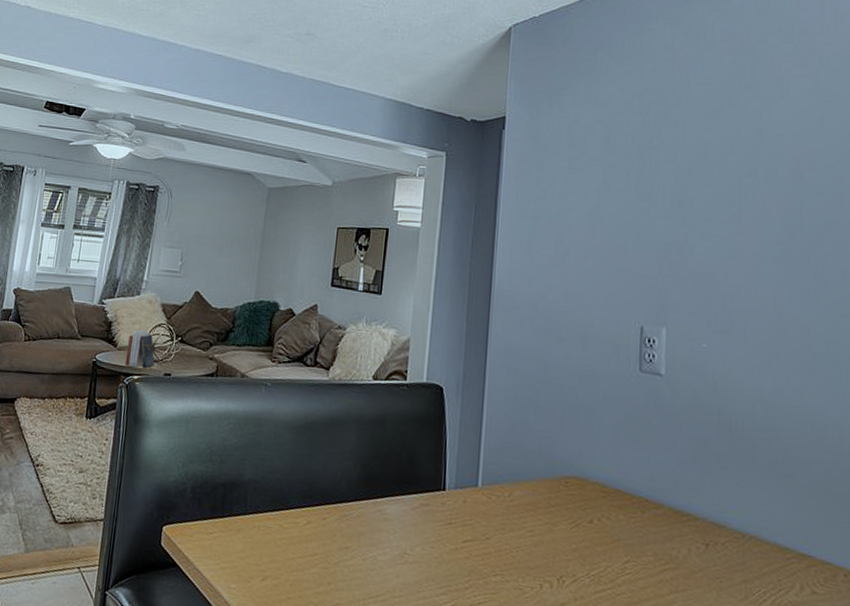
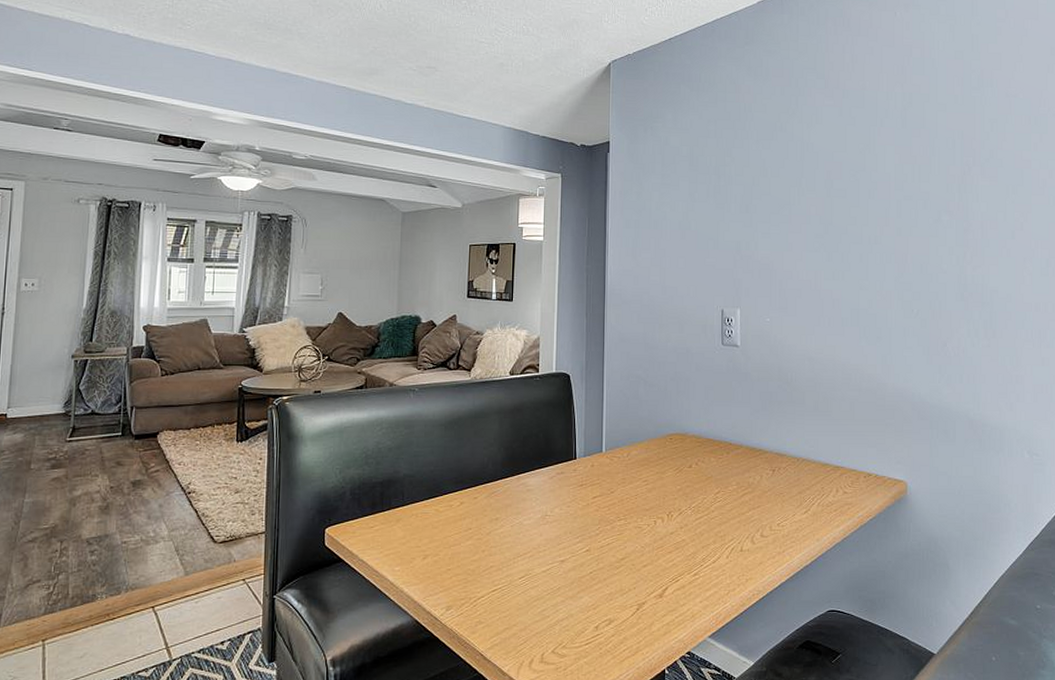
books: present [124,329,155,369] -> none [272,352,303,389]

